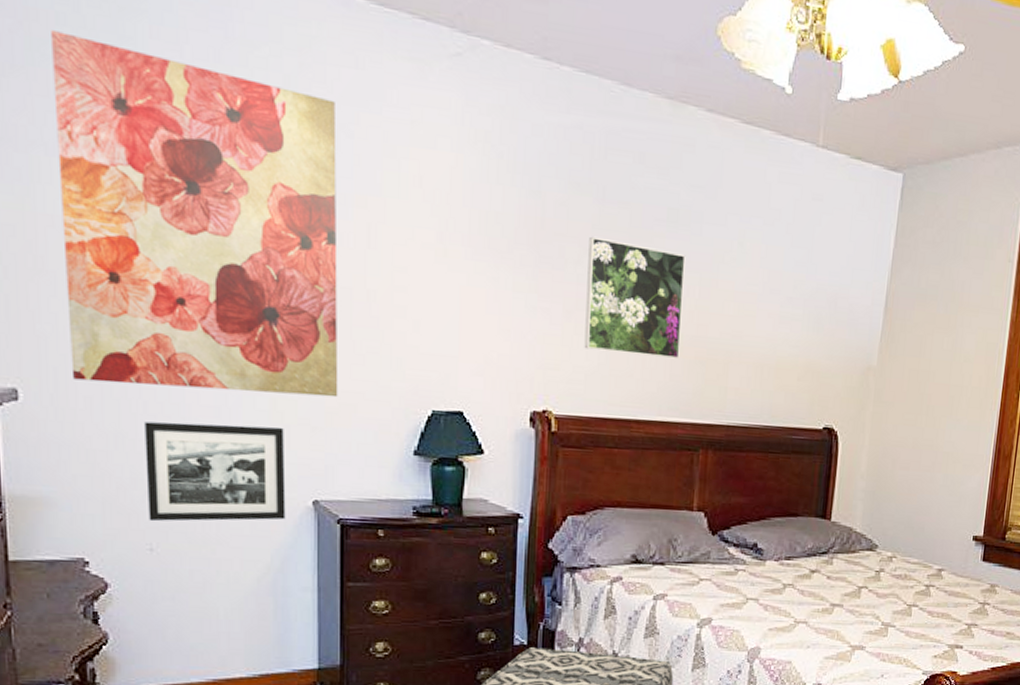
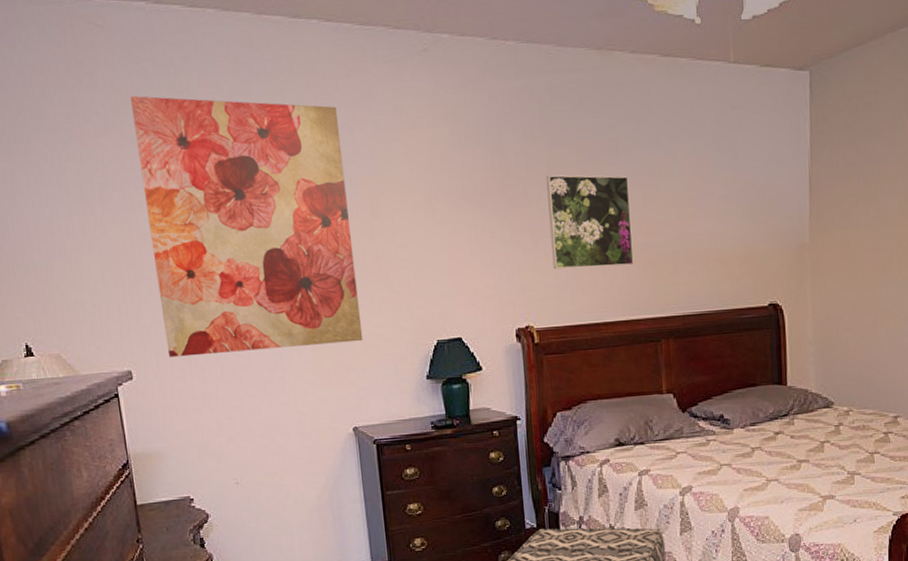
picture frame: present [145,422,286,522] -> none [223,372,334,461]

